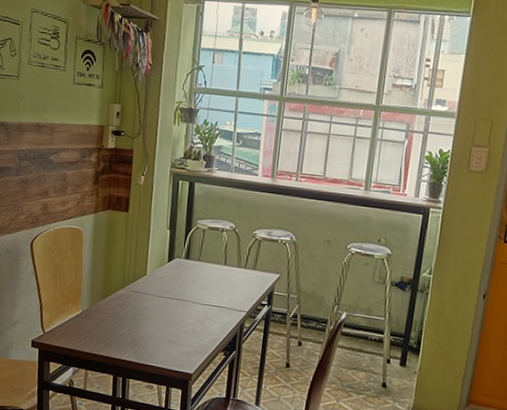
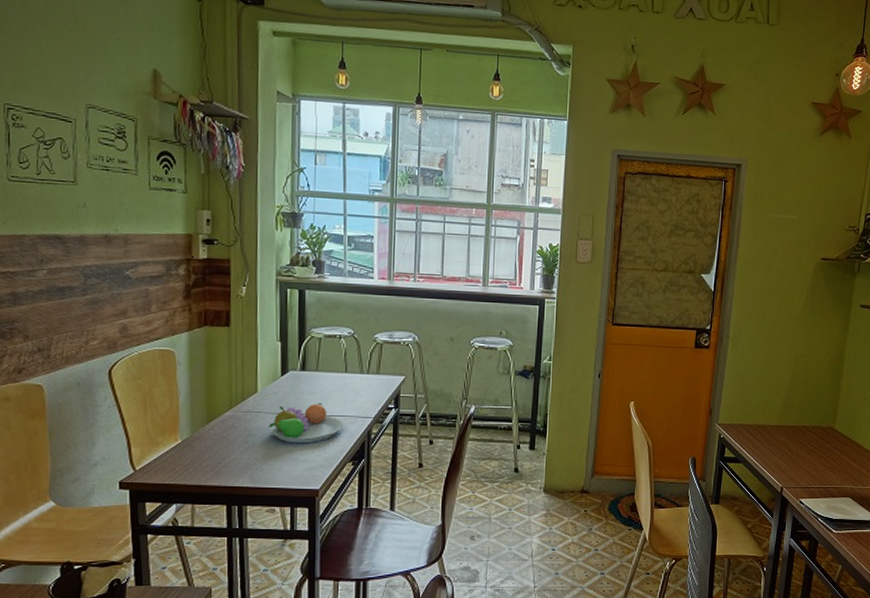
fruit bowl: none [153,291,219,329] -> present [269,403,343,443]

